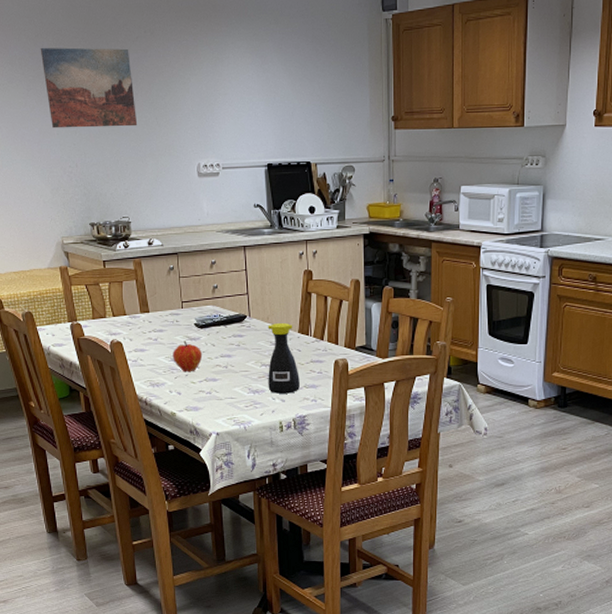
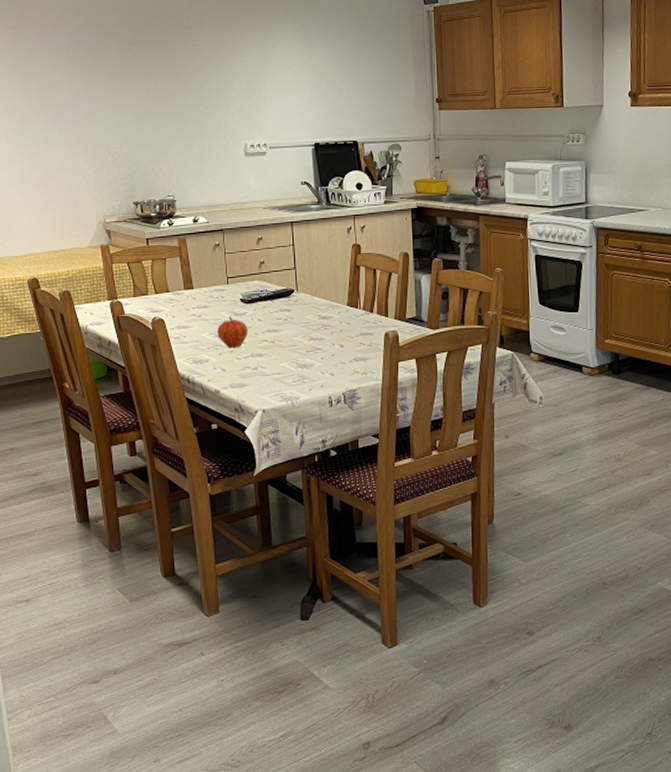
wall art: present [40,47,138,129] -> none [88,36,185,112]
bottle: present [268,322,300,394] -> none [316,296,349,368]

